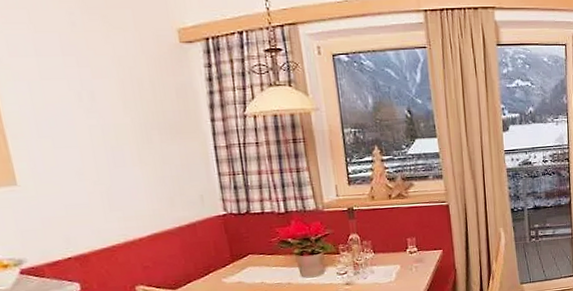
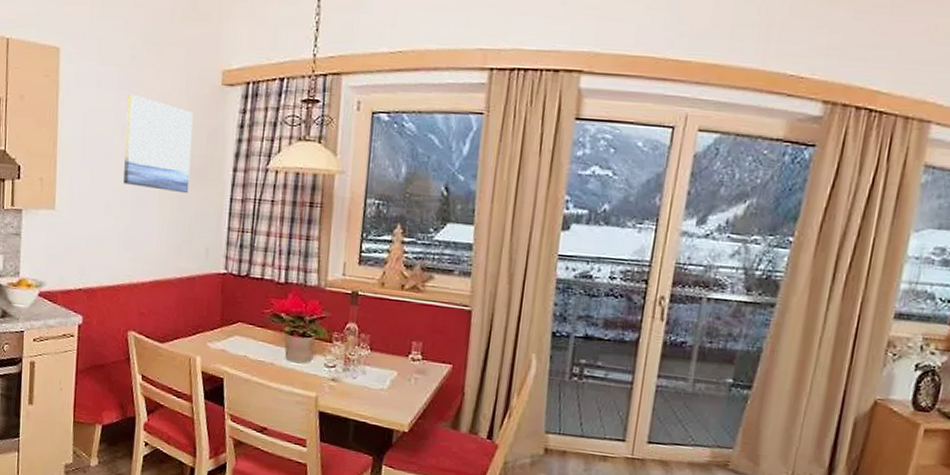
wall art: none [76,59,169,149] -> present [123,94,193,194]

